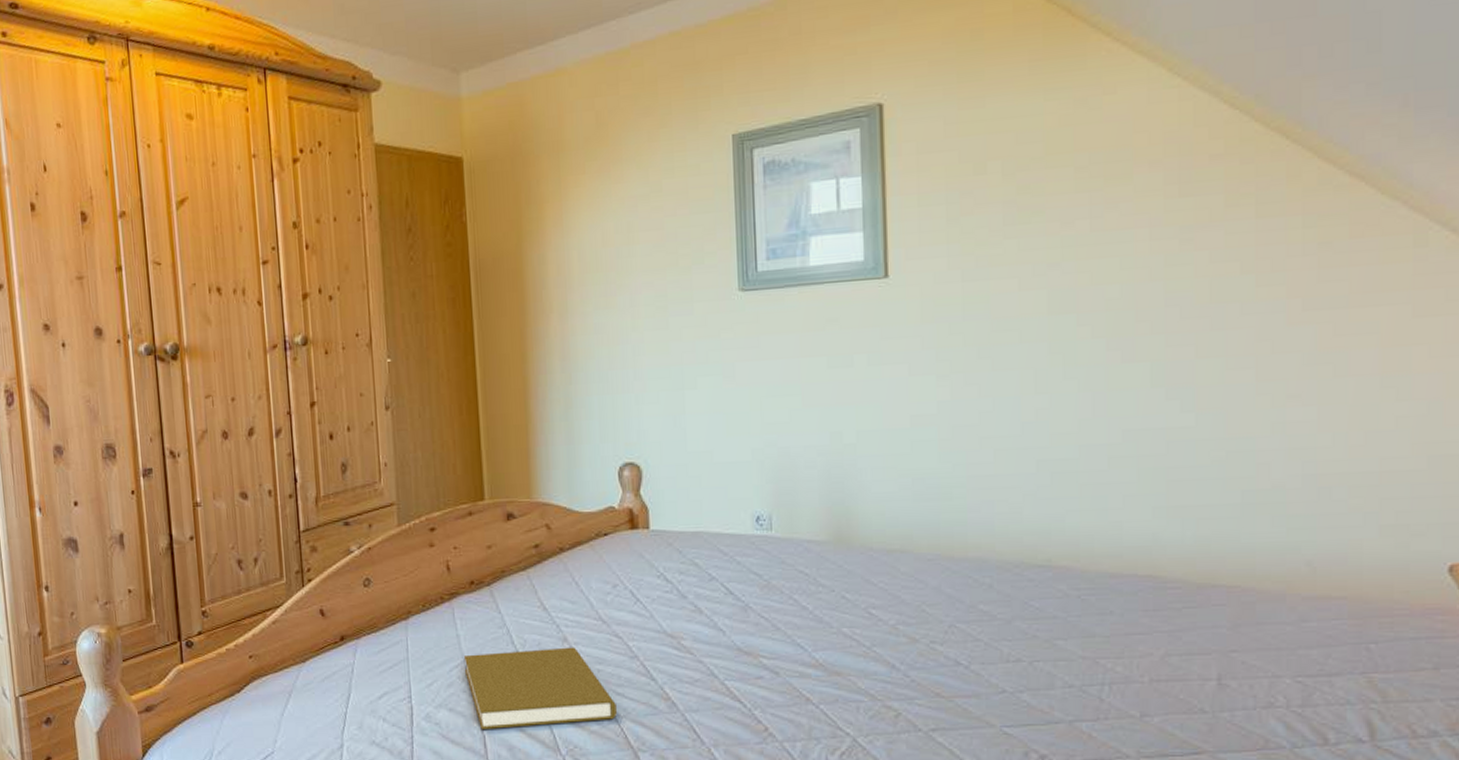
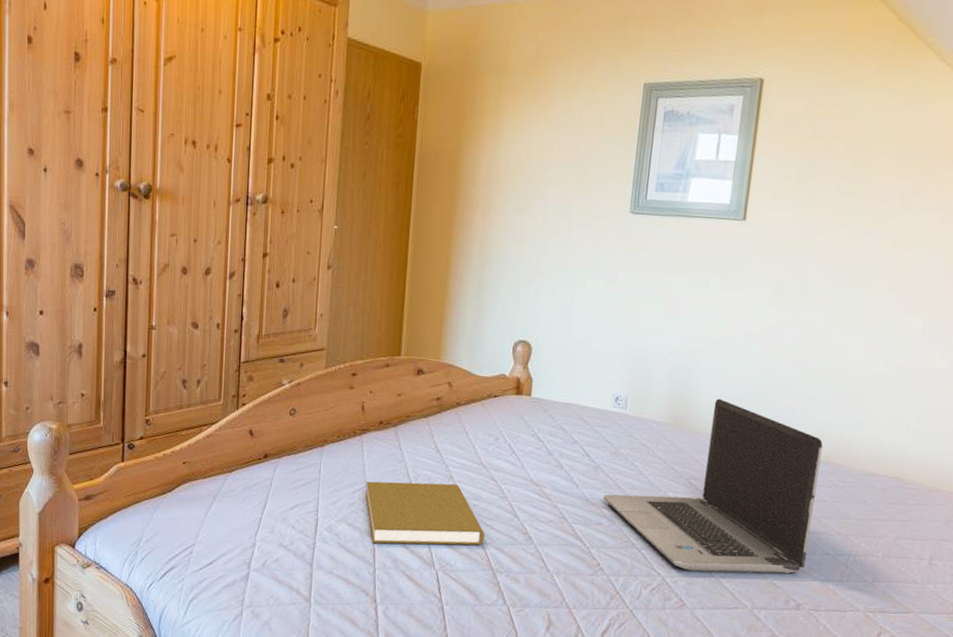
laptop computer: none [759,502,1042,726] -> present [603,398,823,574]

